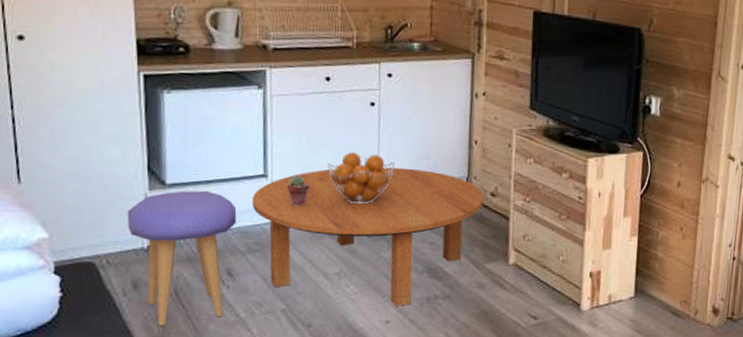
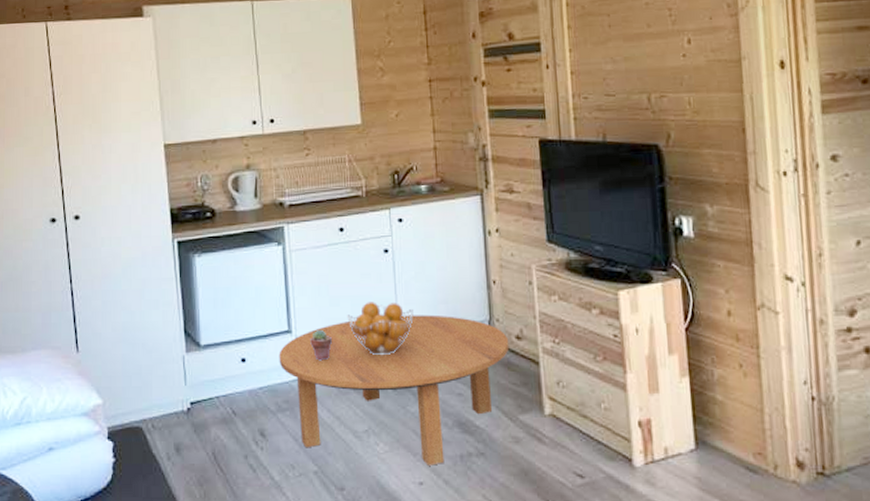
stool: present [127,190,237,326] -> none [168,349,266,491]

